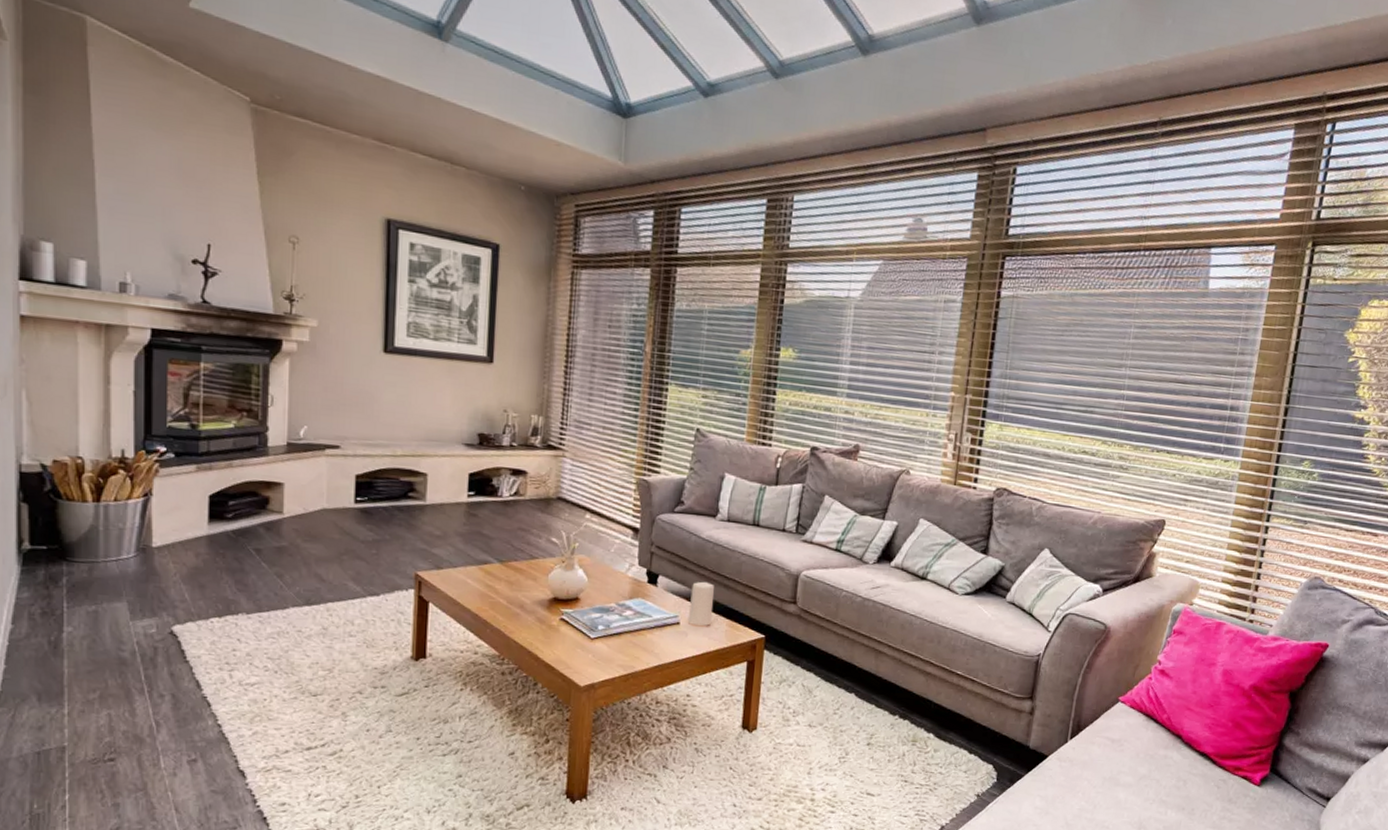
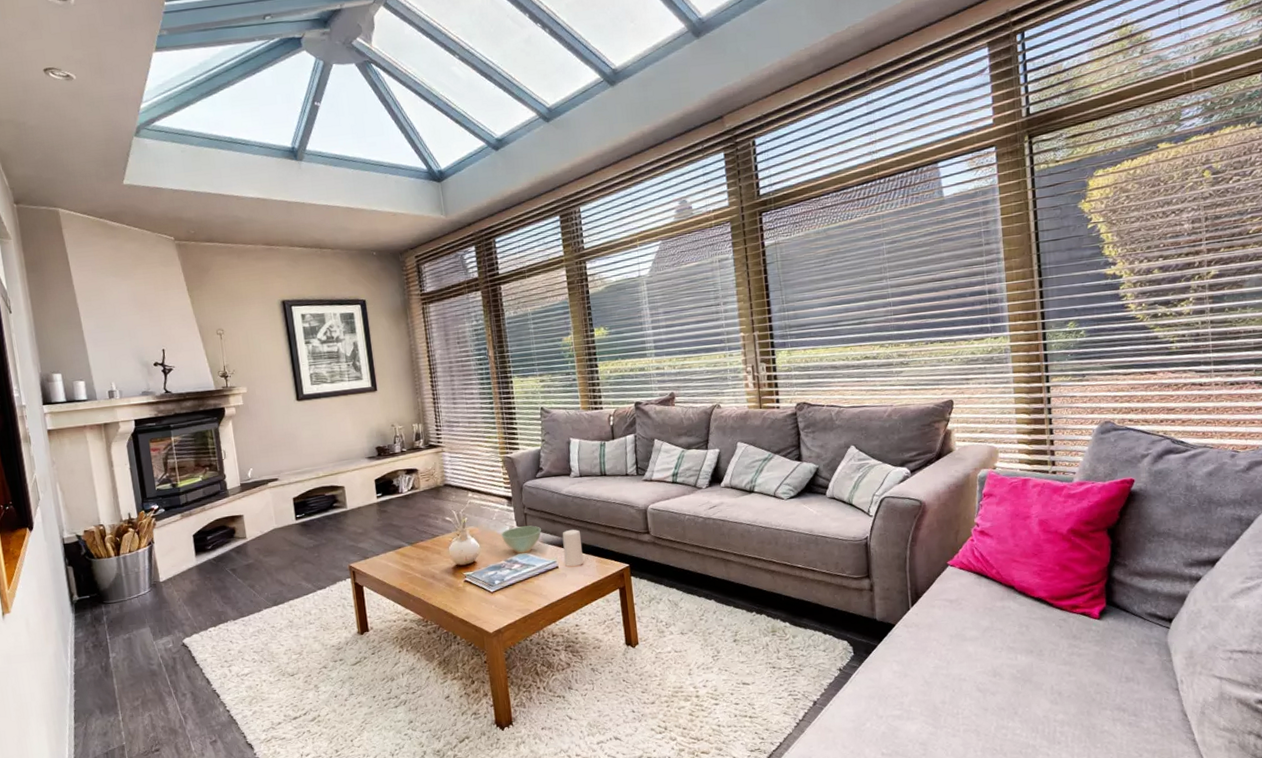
bowl: none [616,566,668,600] -> present [501,525,541,555]

